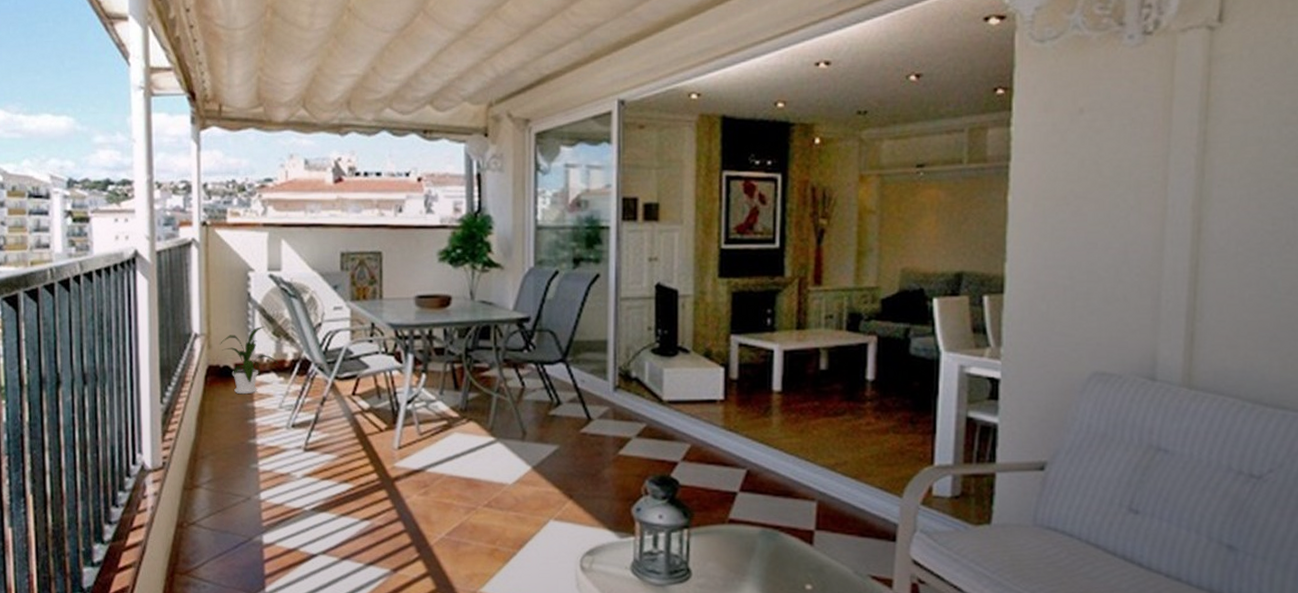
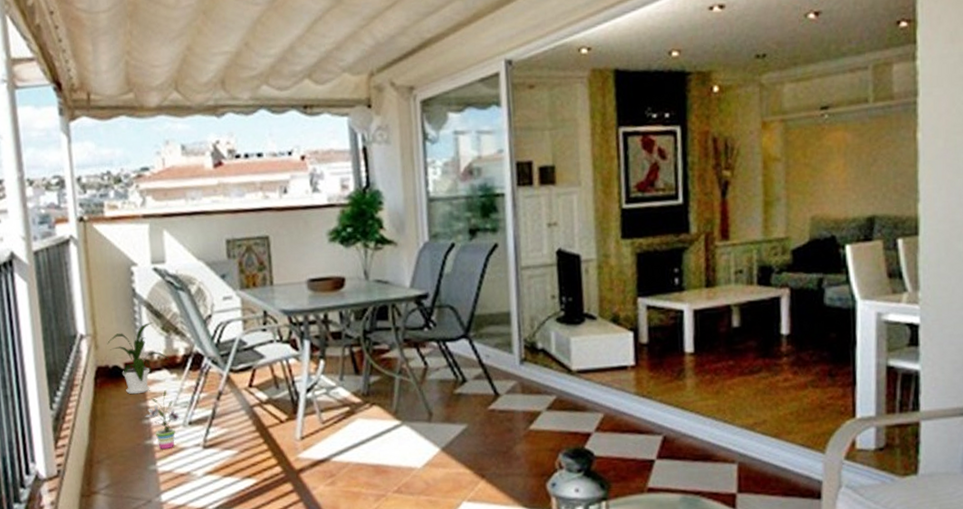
potted plant: none [250,392,287,449] -> present [145,390,183,449]

